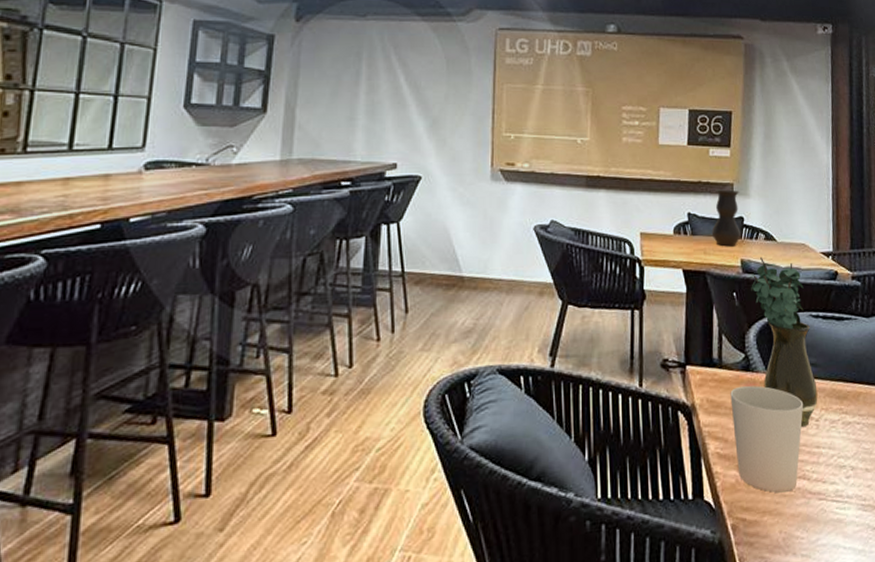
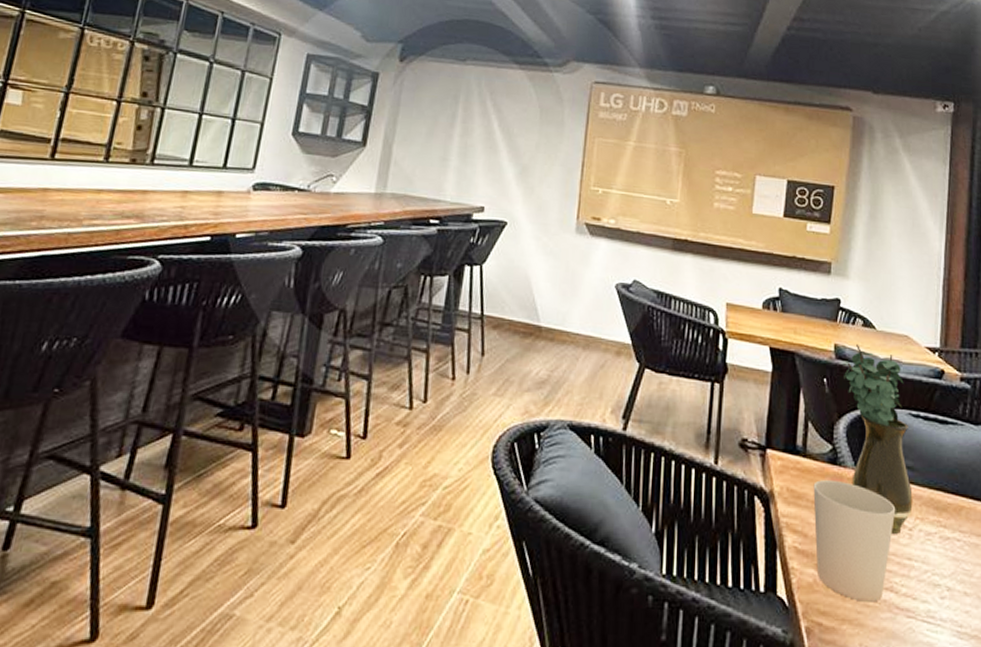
vase: present [711,189,741,247] -> none [803,267,838,330]

